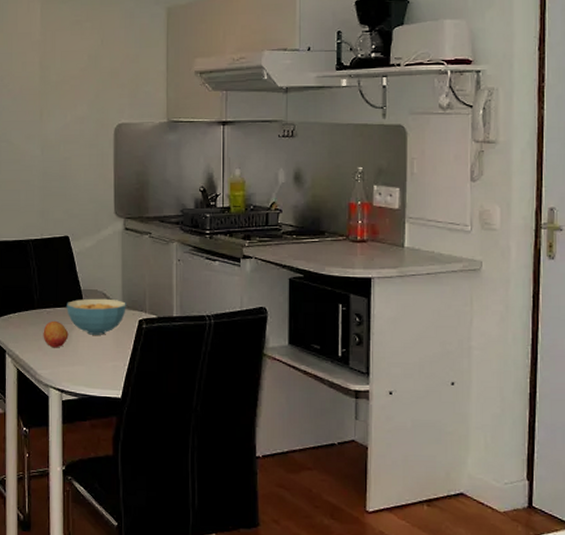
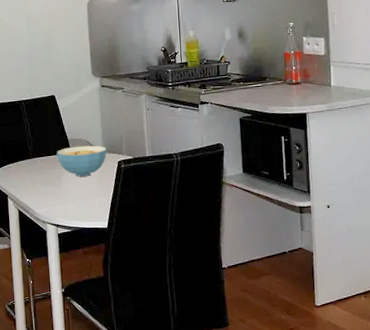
fruit: present [43,320,69,348] -> none [38,167,60,190]

